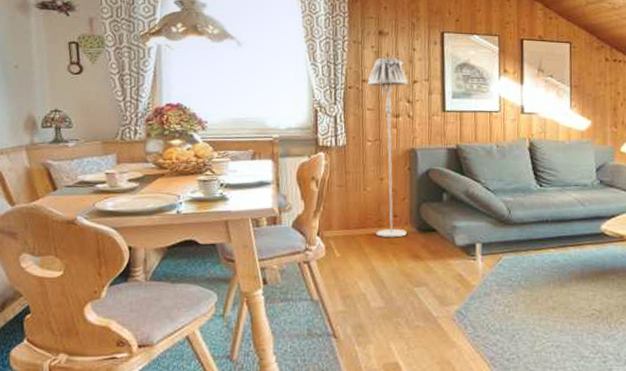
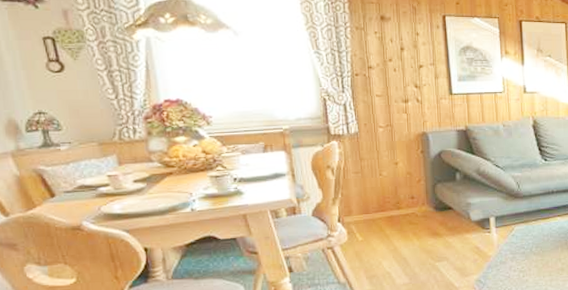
floor lamp: present [367,57,408,238] -> none [373,43,425,219]

